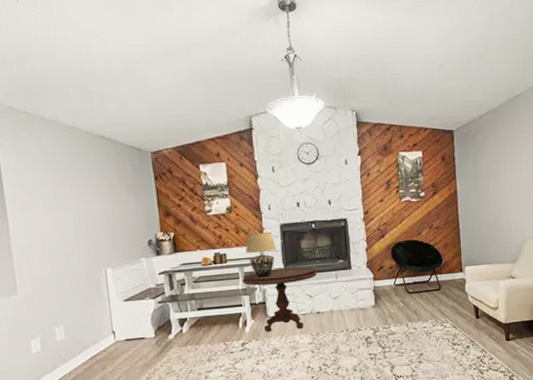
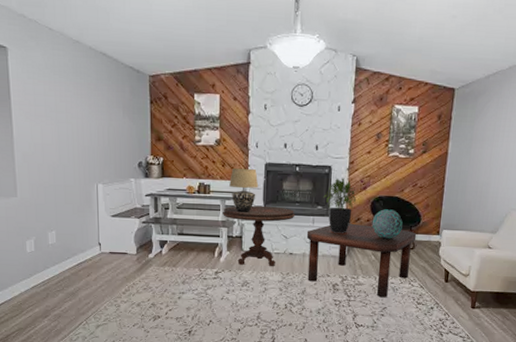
coffee table: none [331,272,441,344] -> present [306,223,417,298]
potted plant: none [343,229,377,285] -> present [323,177,357,233]
decorative sphere: none [395,253,426,284] -> present [371,209,403,239]

